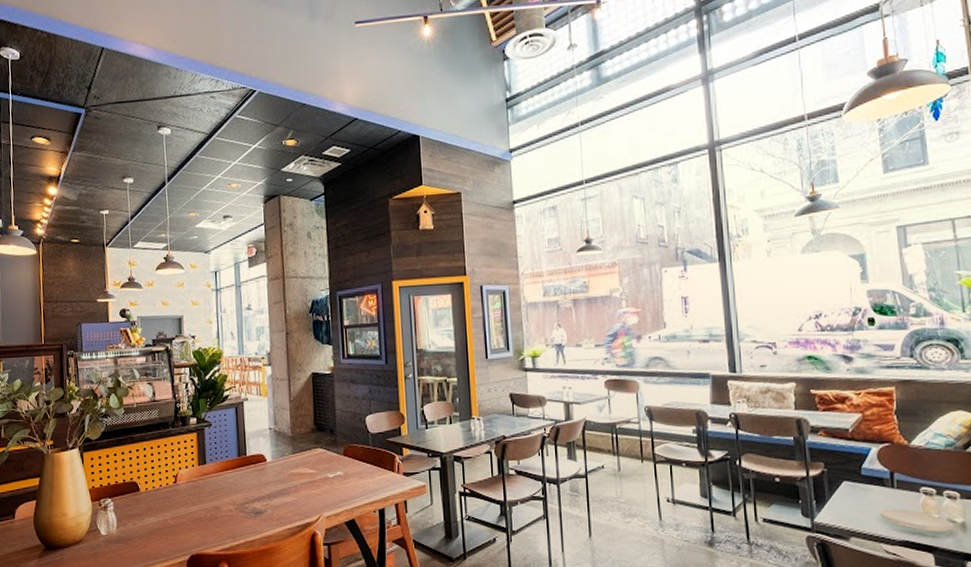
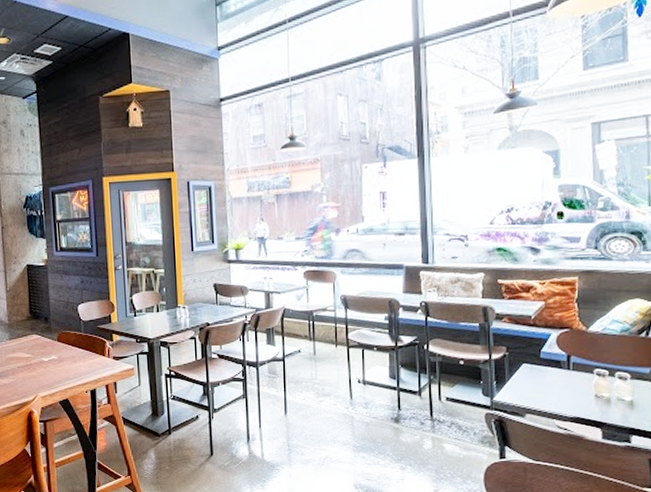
plate: present [880,509,954,533] -> none [555,388,623,410]

